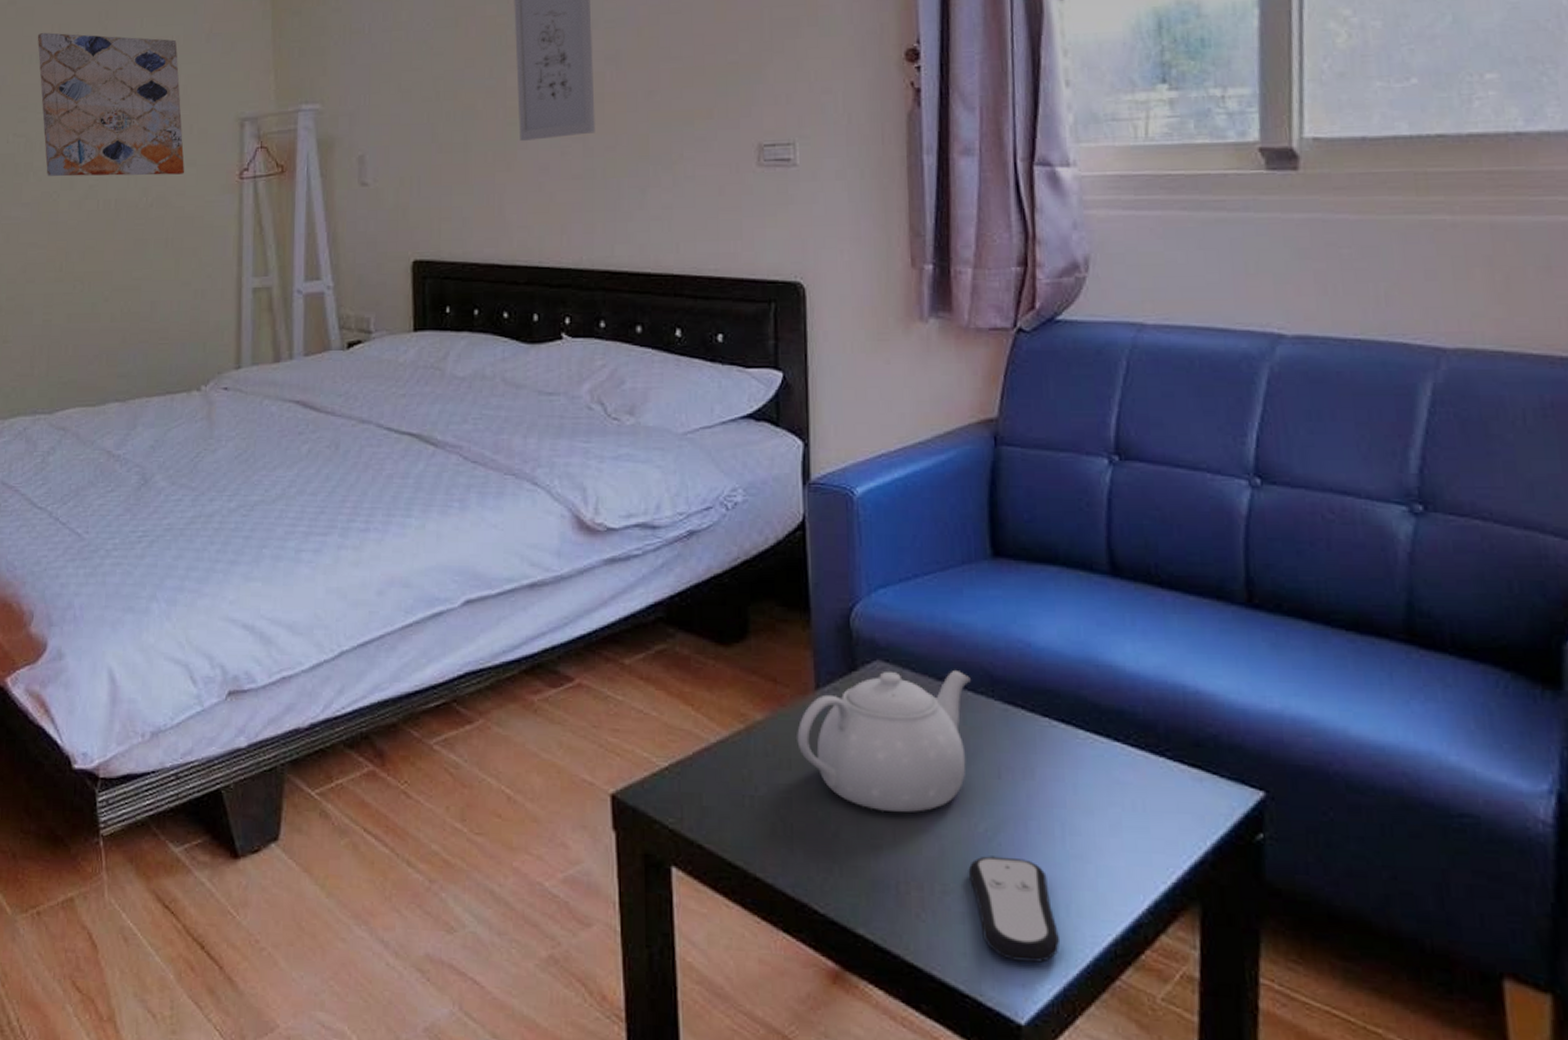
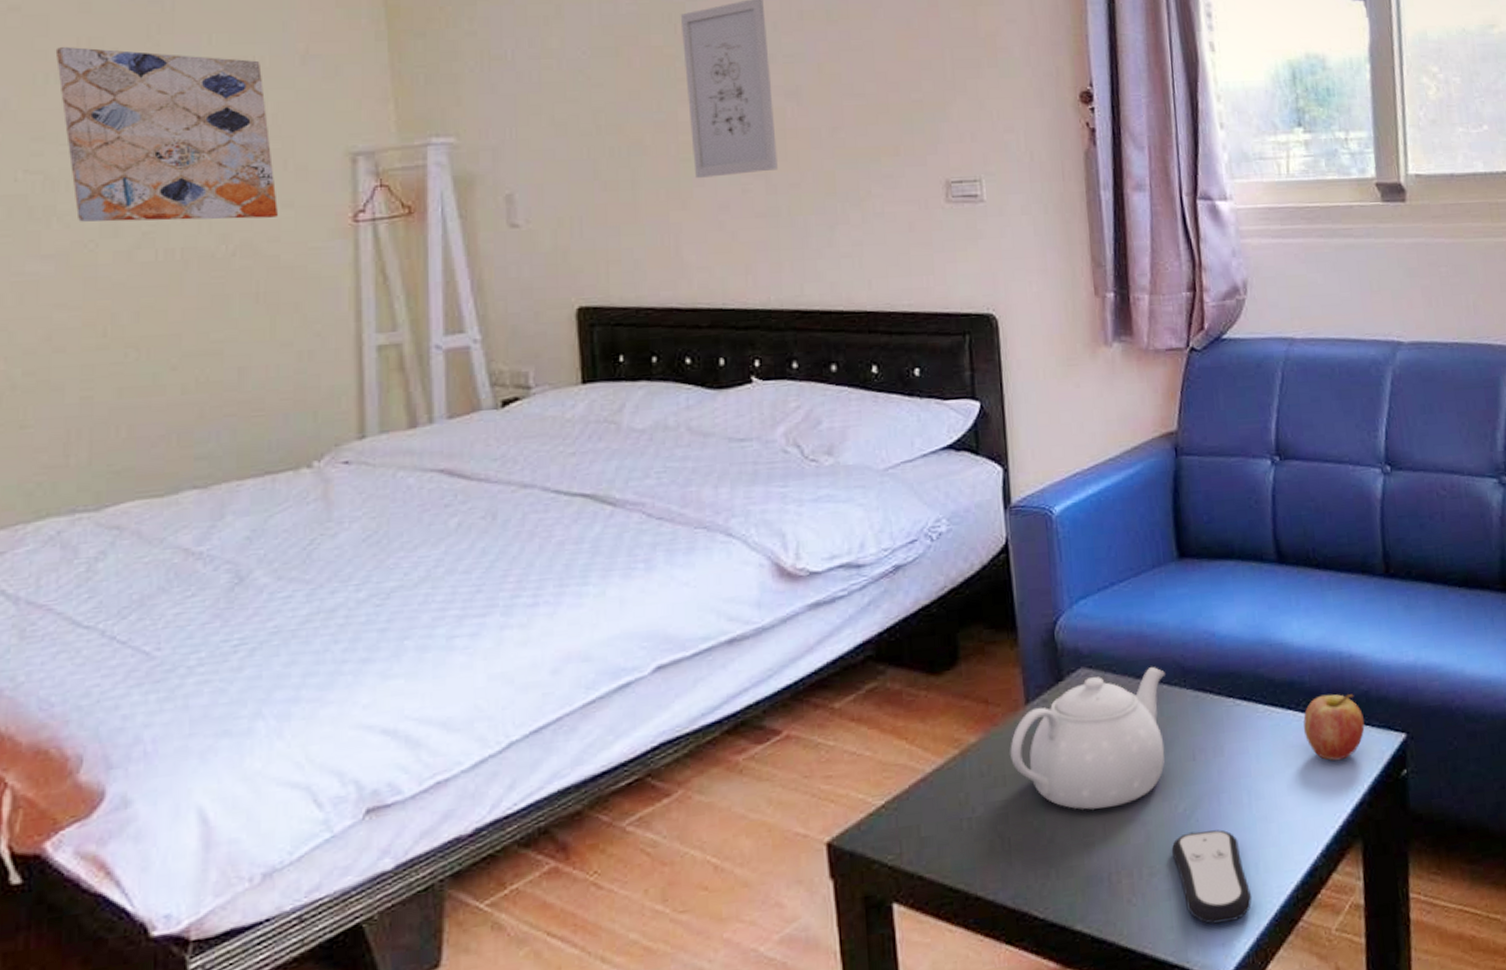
fruit: none [1133,731,1211,809] -> present [1303,694,1365,761]

